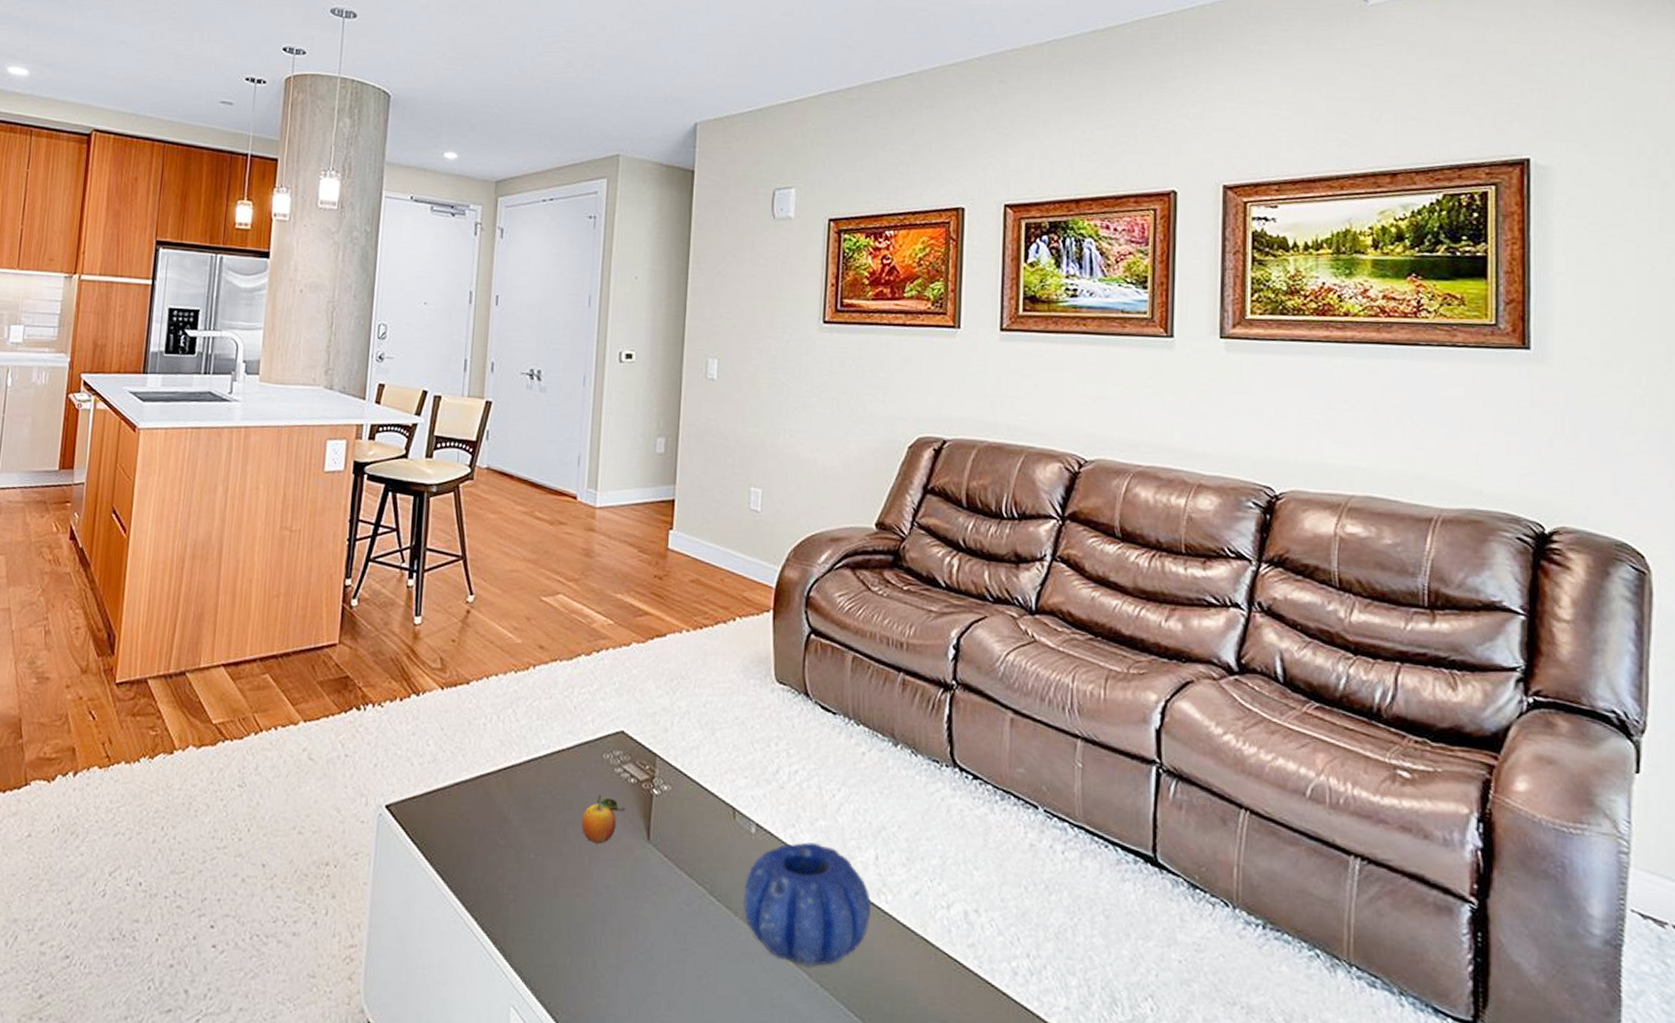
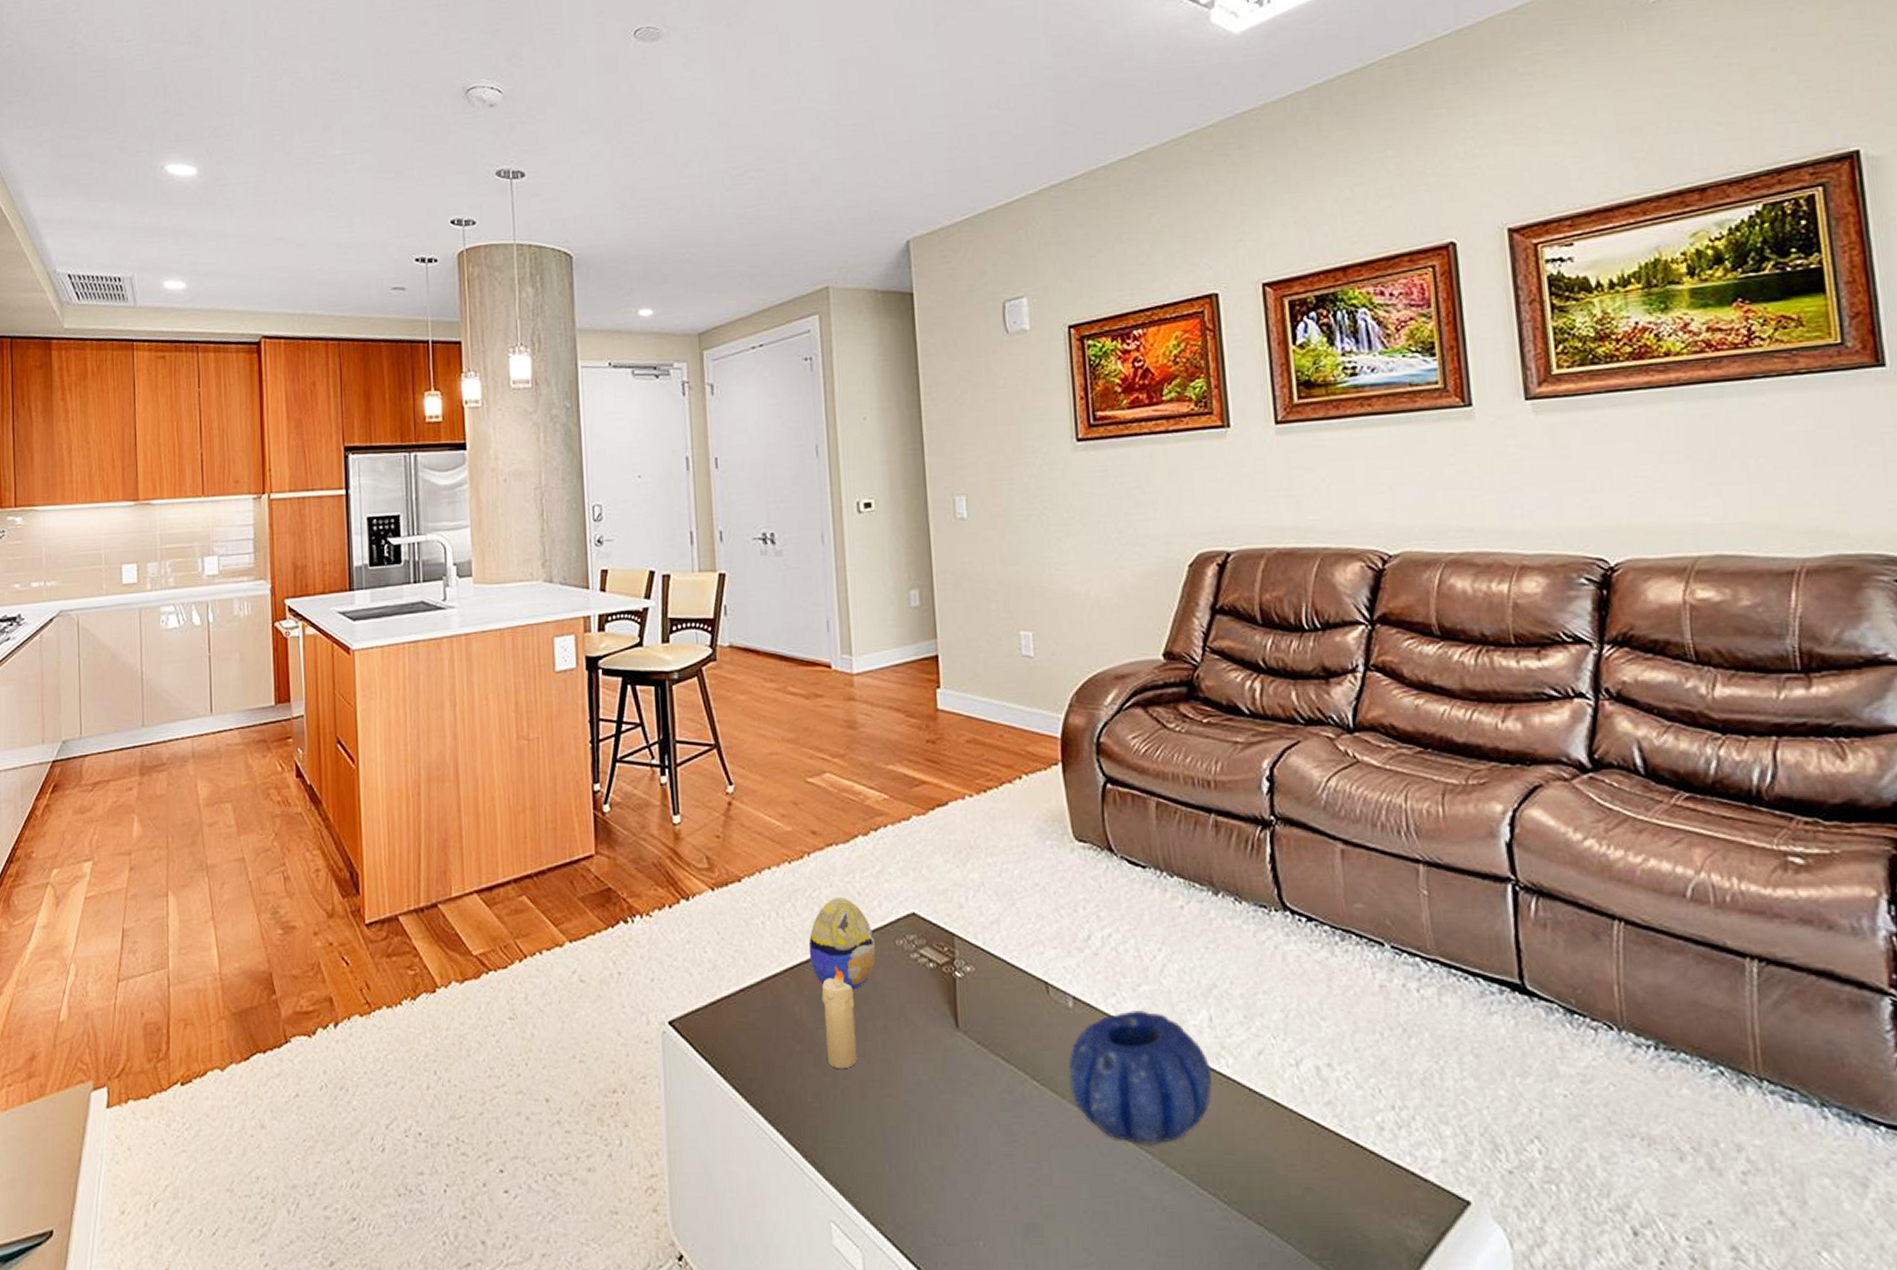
decorative egg: none [522,709,584,795] -> present [808,897,876,989]
candle: none [526,771,559,867] -> present [821,966,857,1070]
fruit: present [581,794,627,844] -> none [882,984,929,1038]

